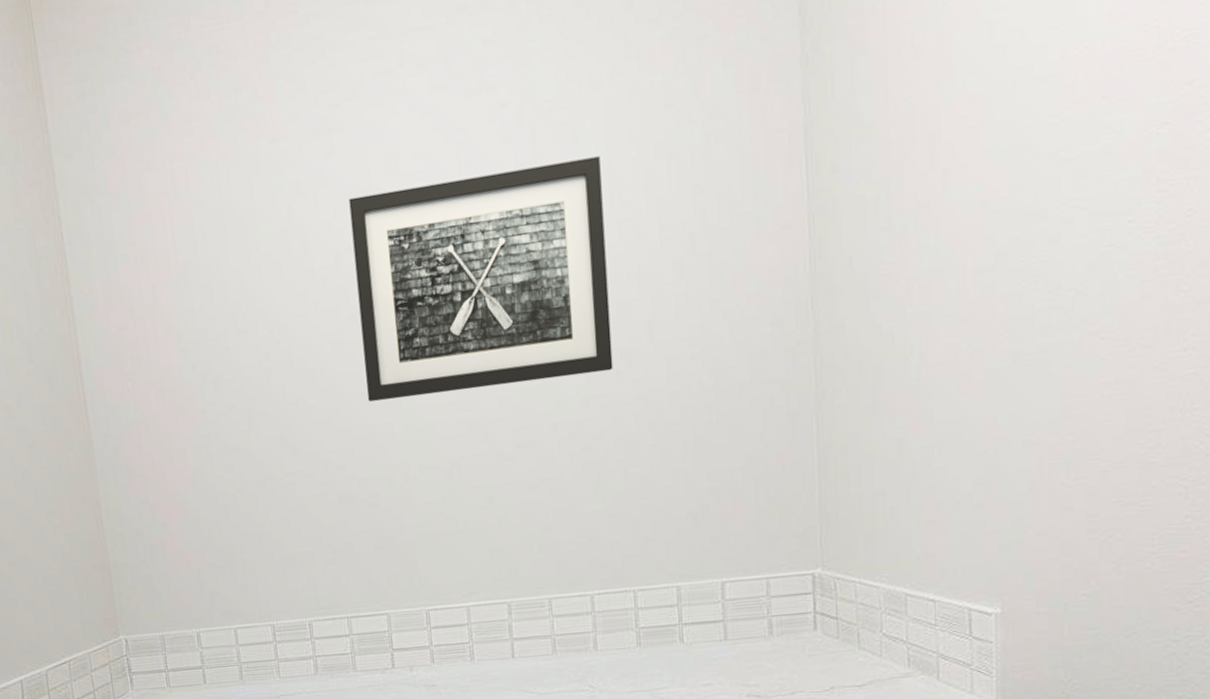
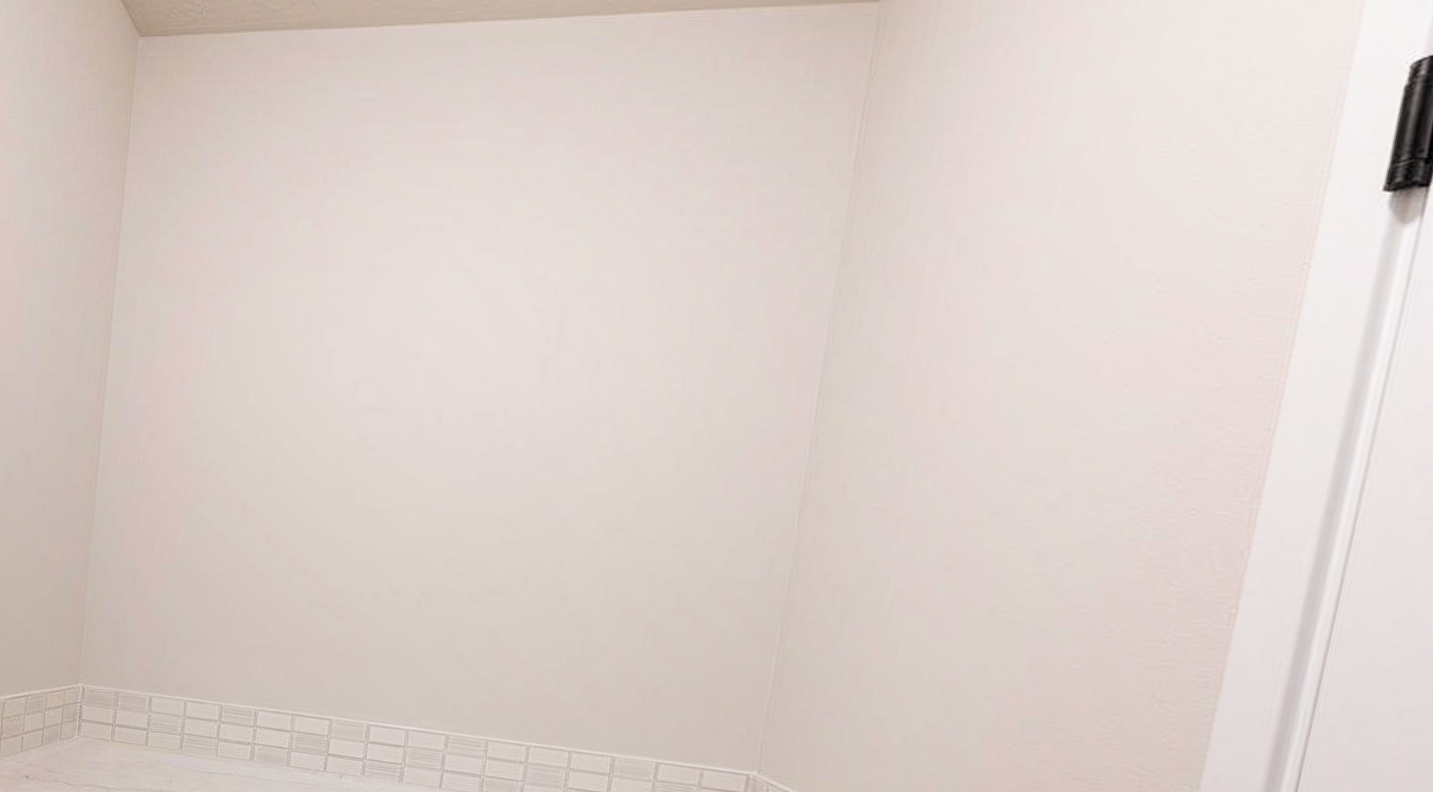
wall art: present [349,156,613,402] -> none [357,333,623,541]

